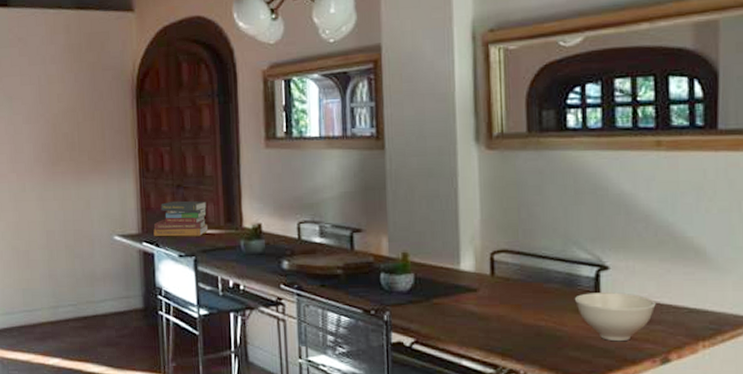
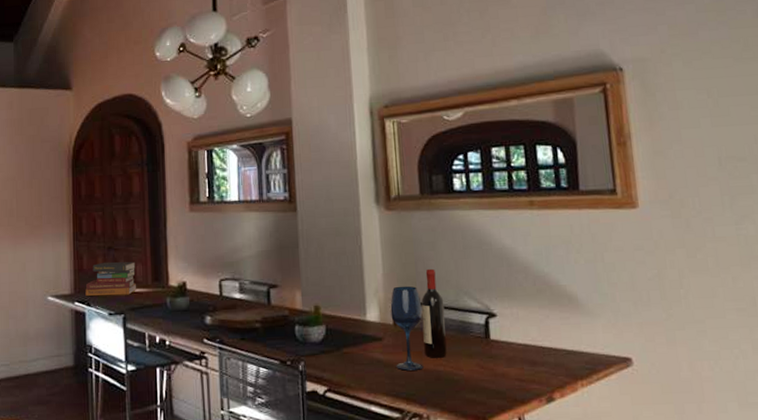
wineglass: none [487,233,524,324] -> present [390,285,423,371]
wine bottle: none [522,215,550,312] -> present [421,268,447,358]
bowl: present [574,293,656,342] -> none [467,337,539,384]

